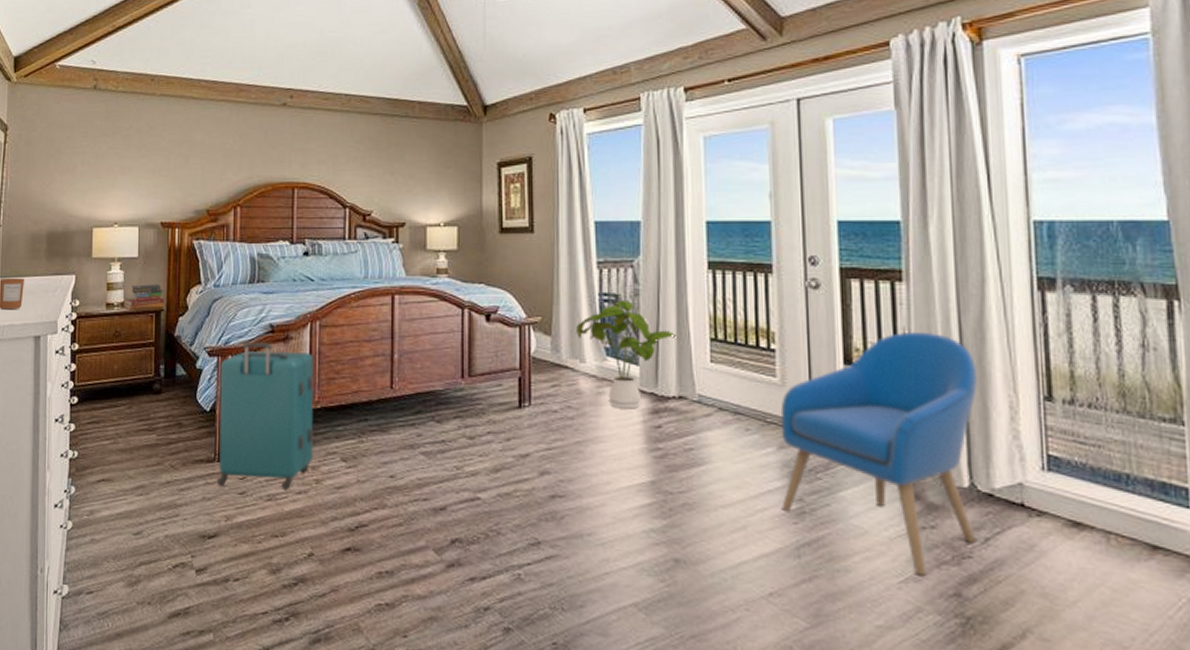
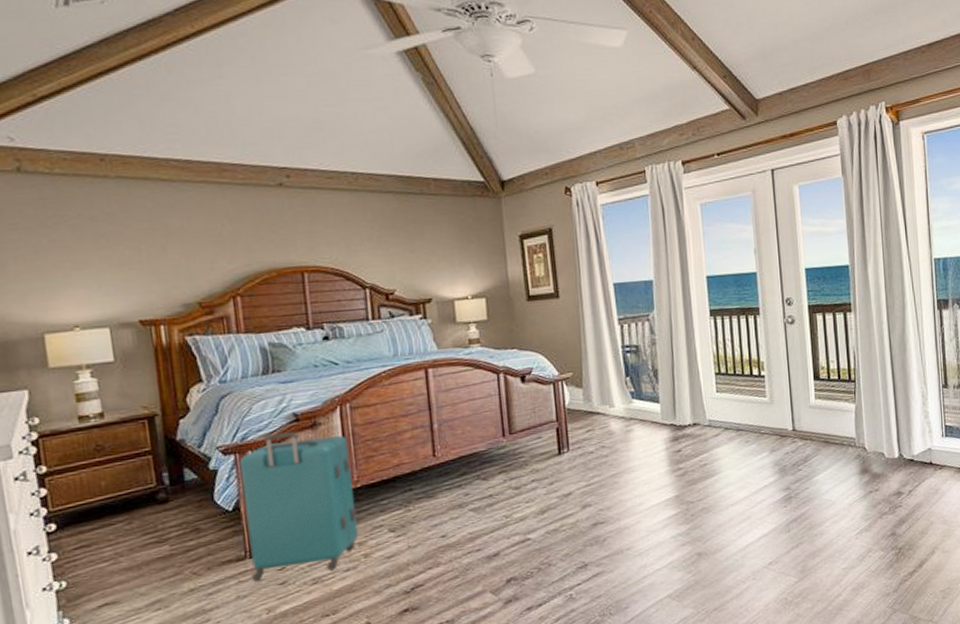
books: present [123,284,164,311] -> none [102,388,158,421]
house plant: present [575,299,678,409] -> none [603,349,690,442]
armchair: present [780,331,977,576] -> none [770,348,904,527]

